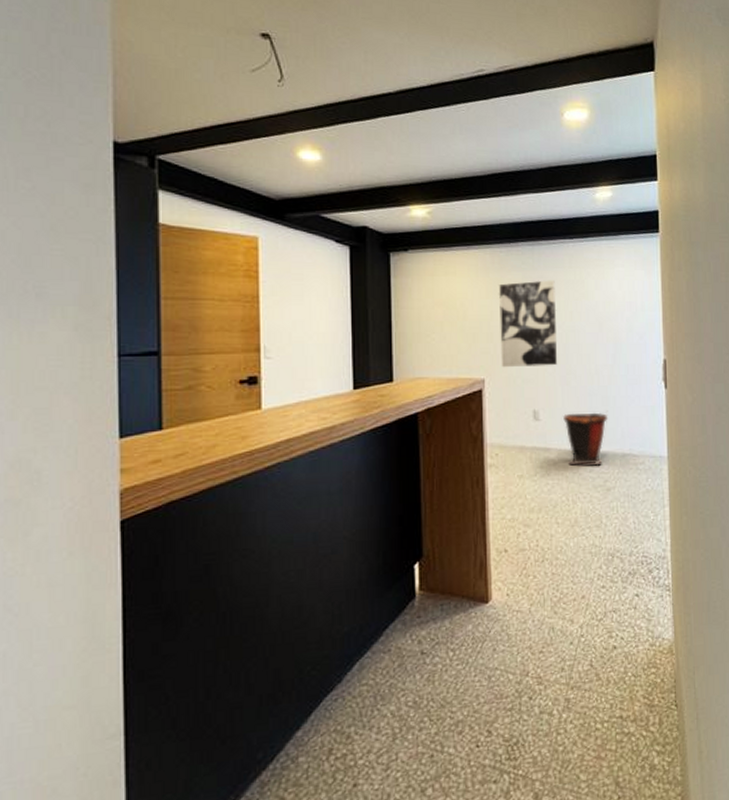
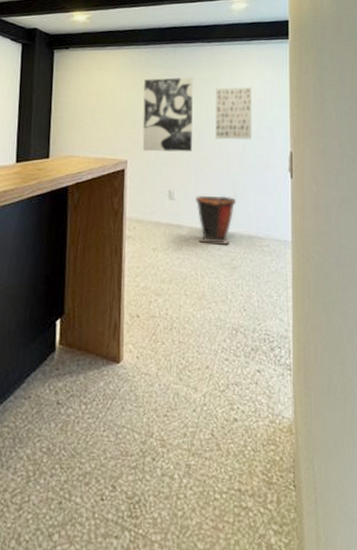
wall art: none [581,289,622,350] -> present [214,87,251,140]

